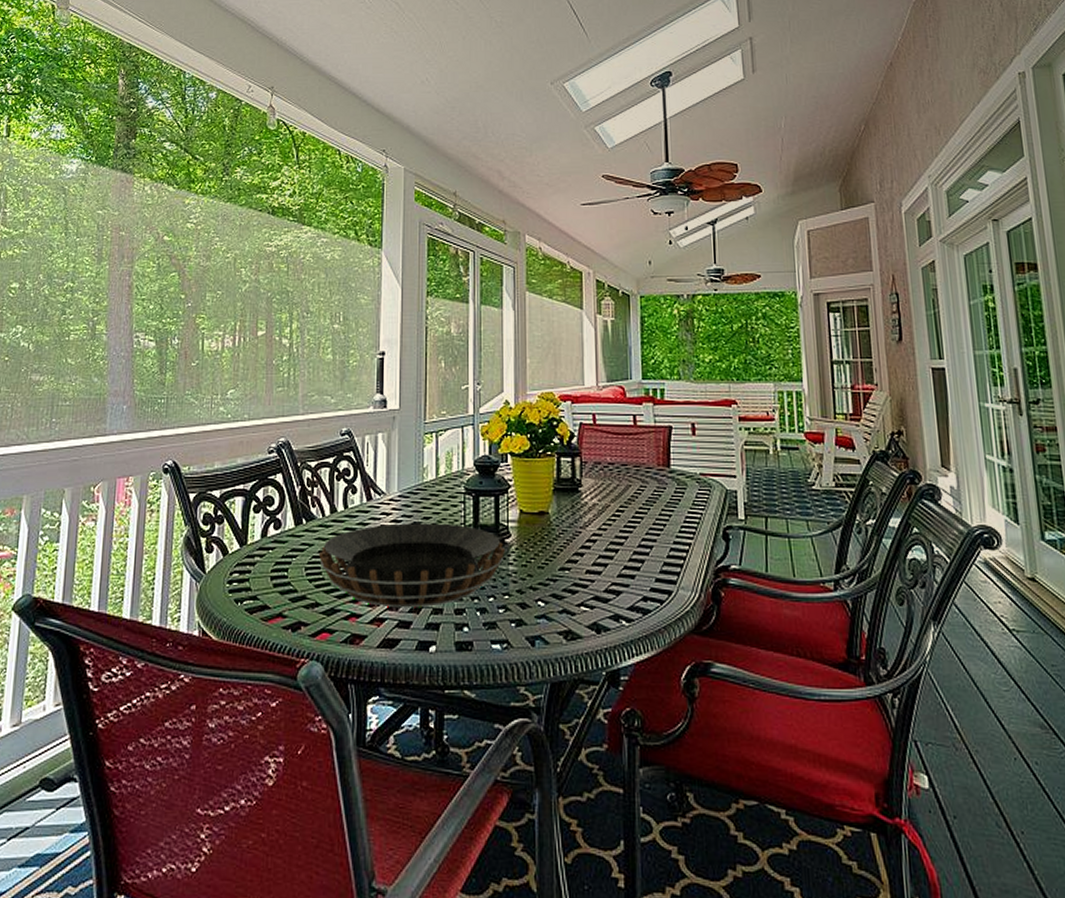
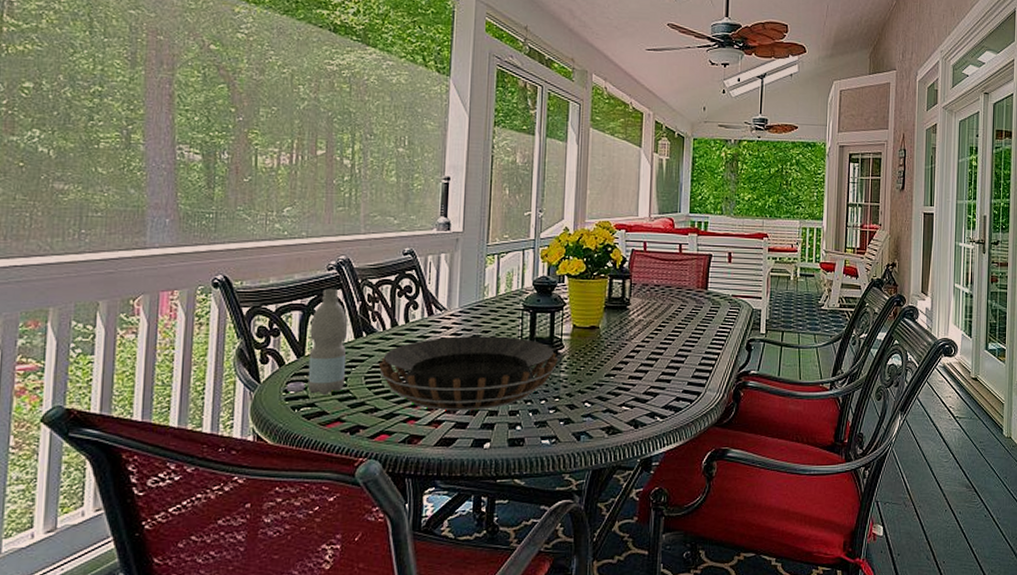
water bottle: none [230,472,289,586] -> present [287,288,348,394]

